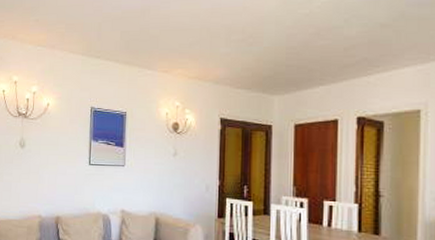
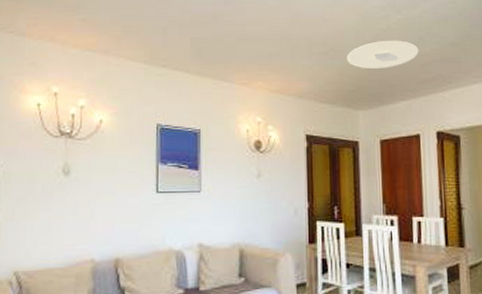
ceiling light: none [265,24,344,54] -> present [347,40,419,68]

